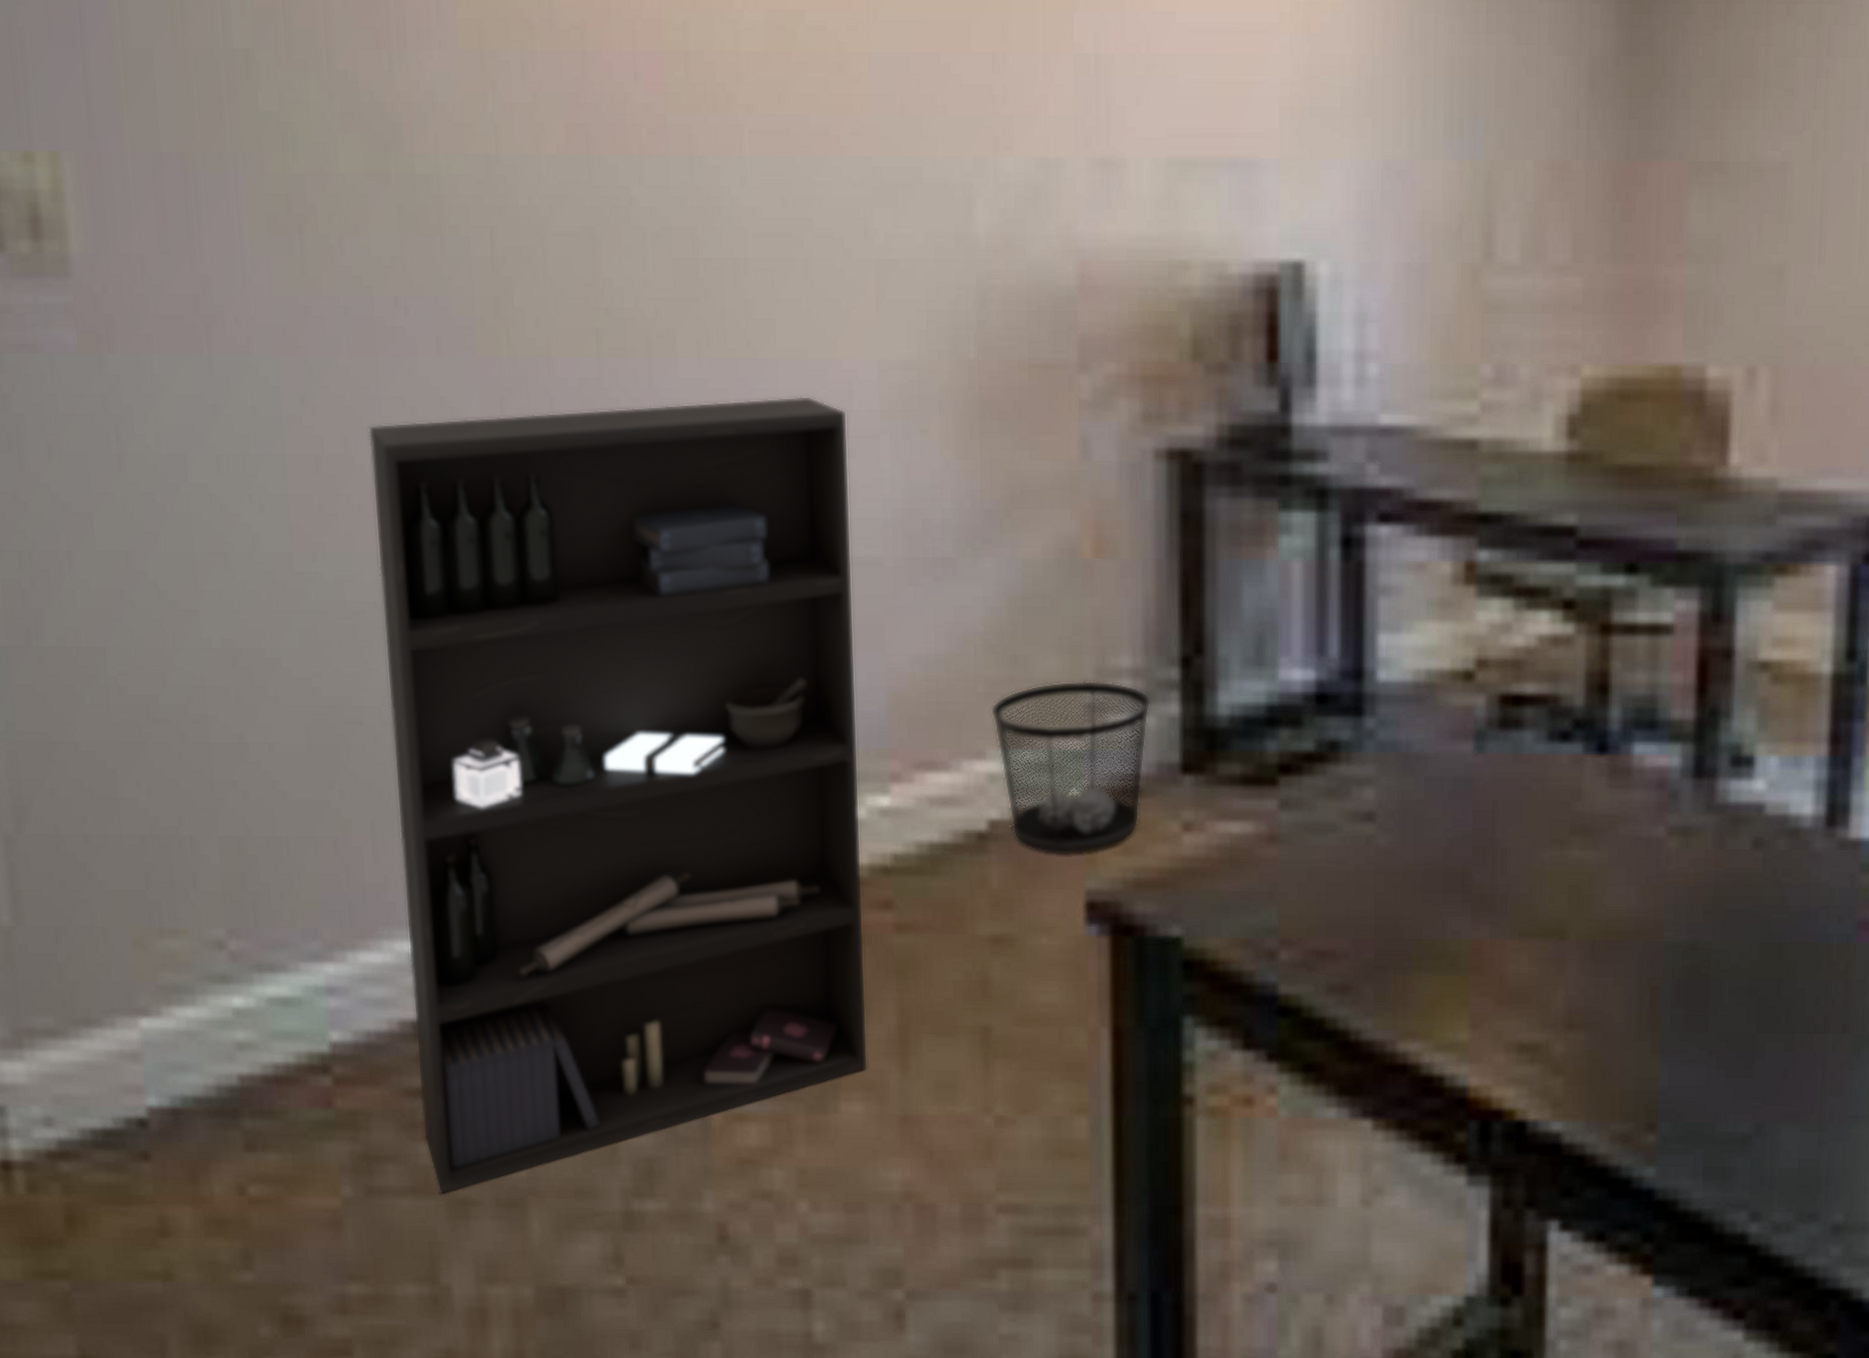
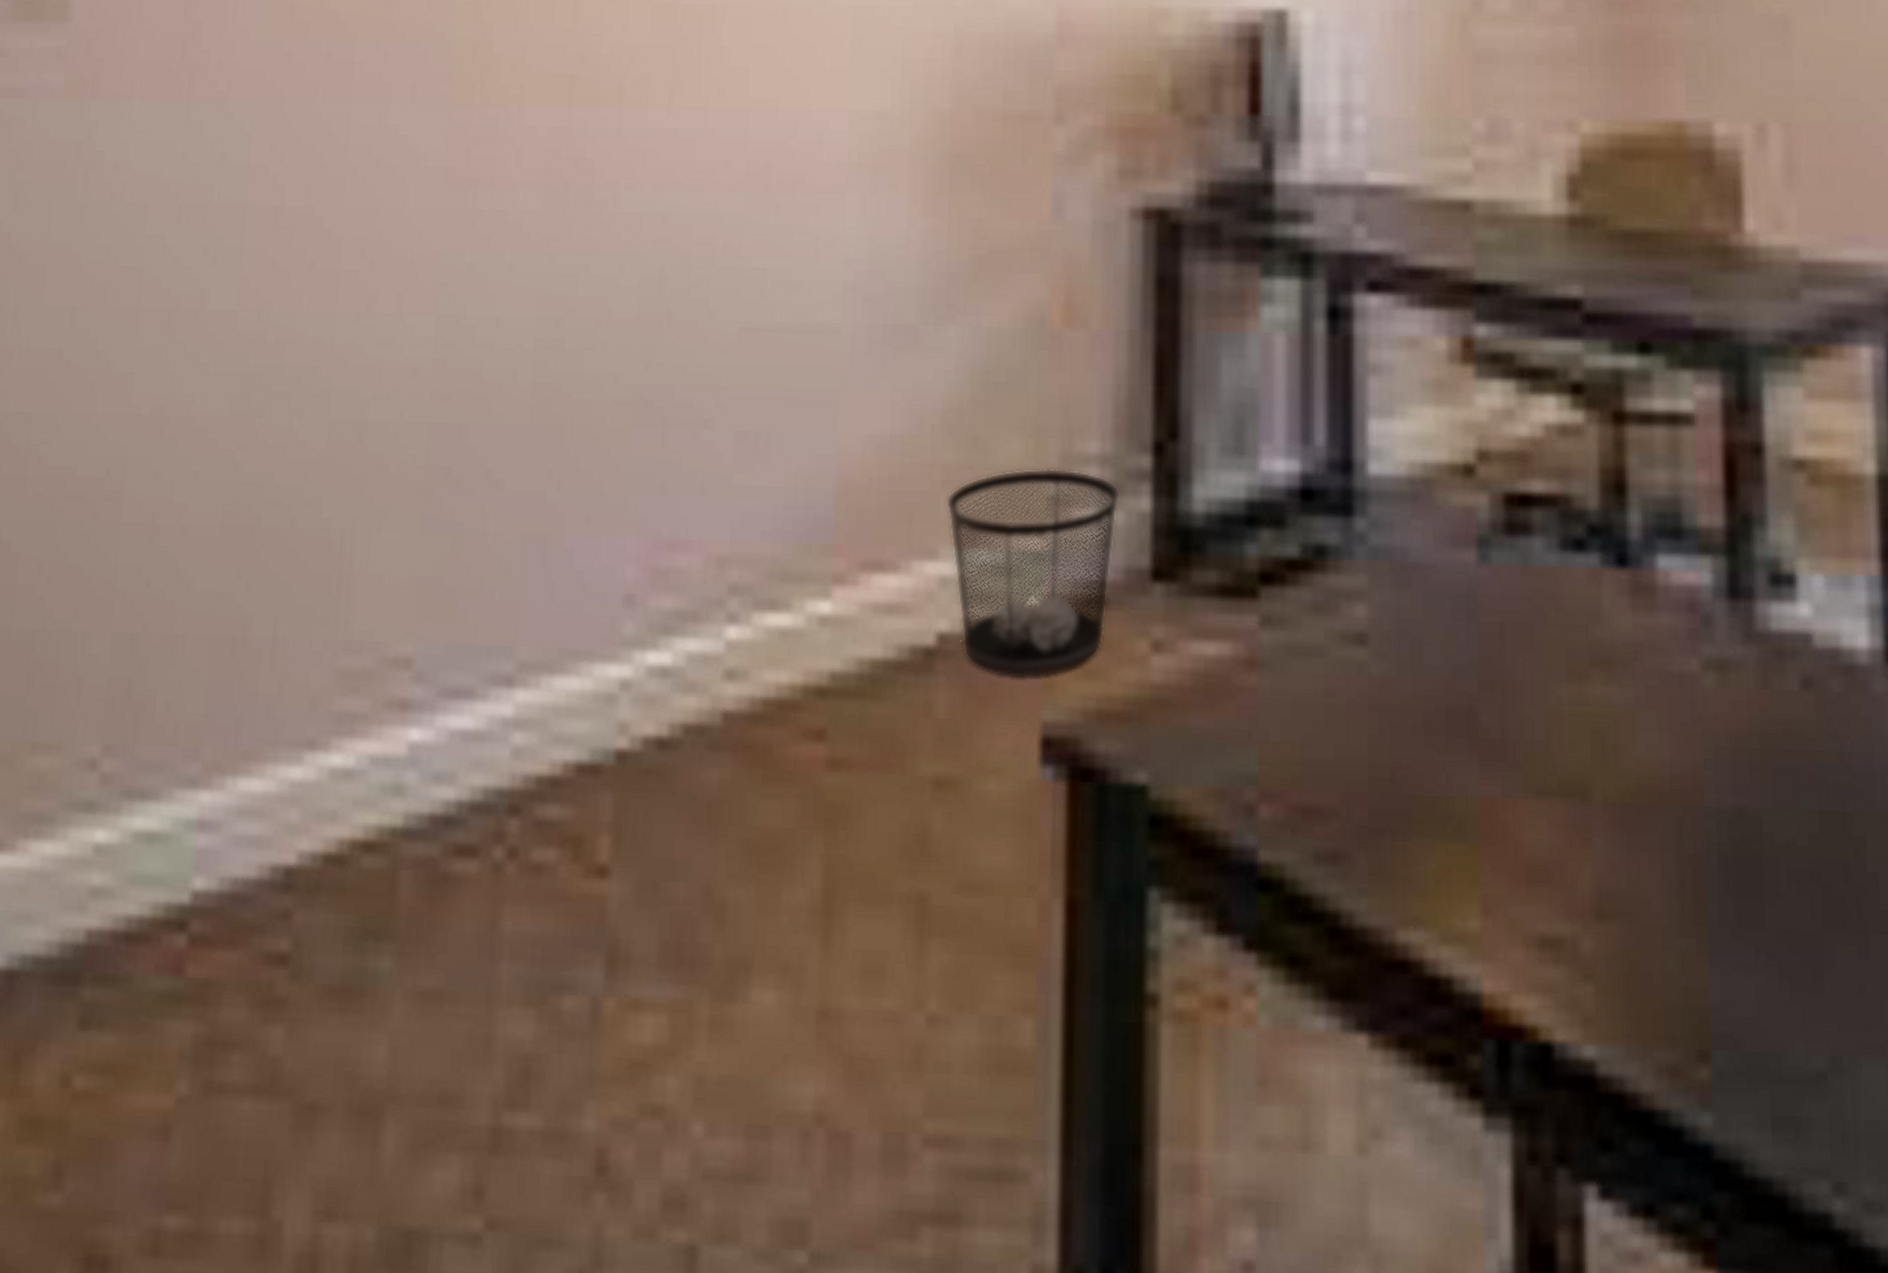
bookshelf: present [368,395,869,1195] -> none [278,147,815,1096]

